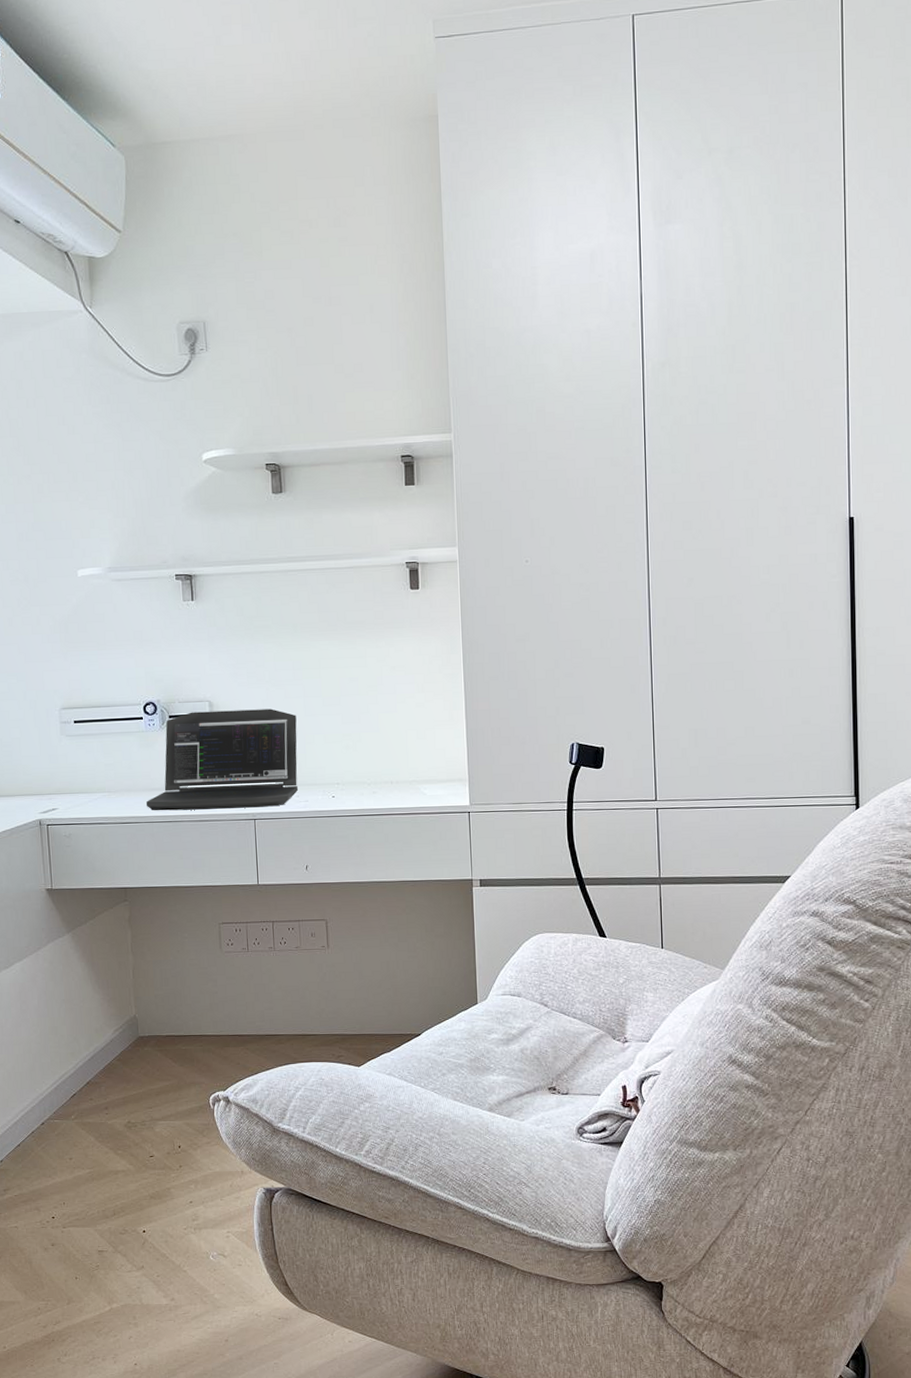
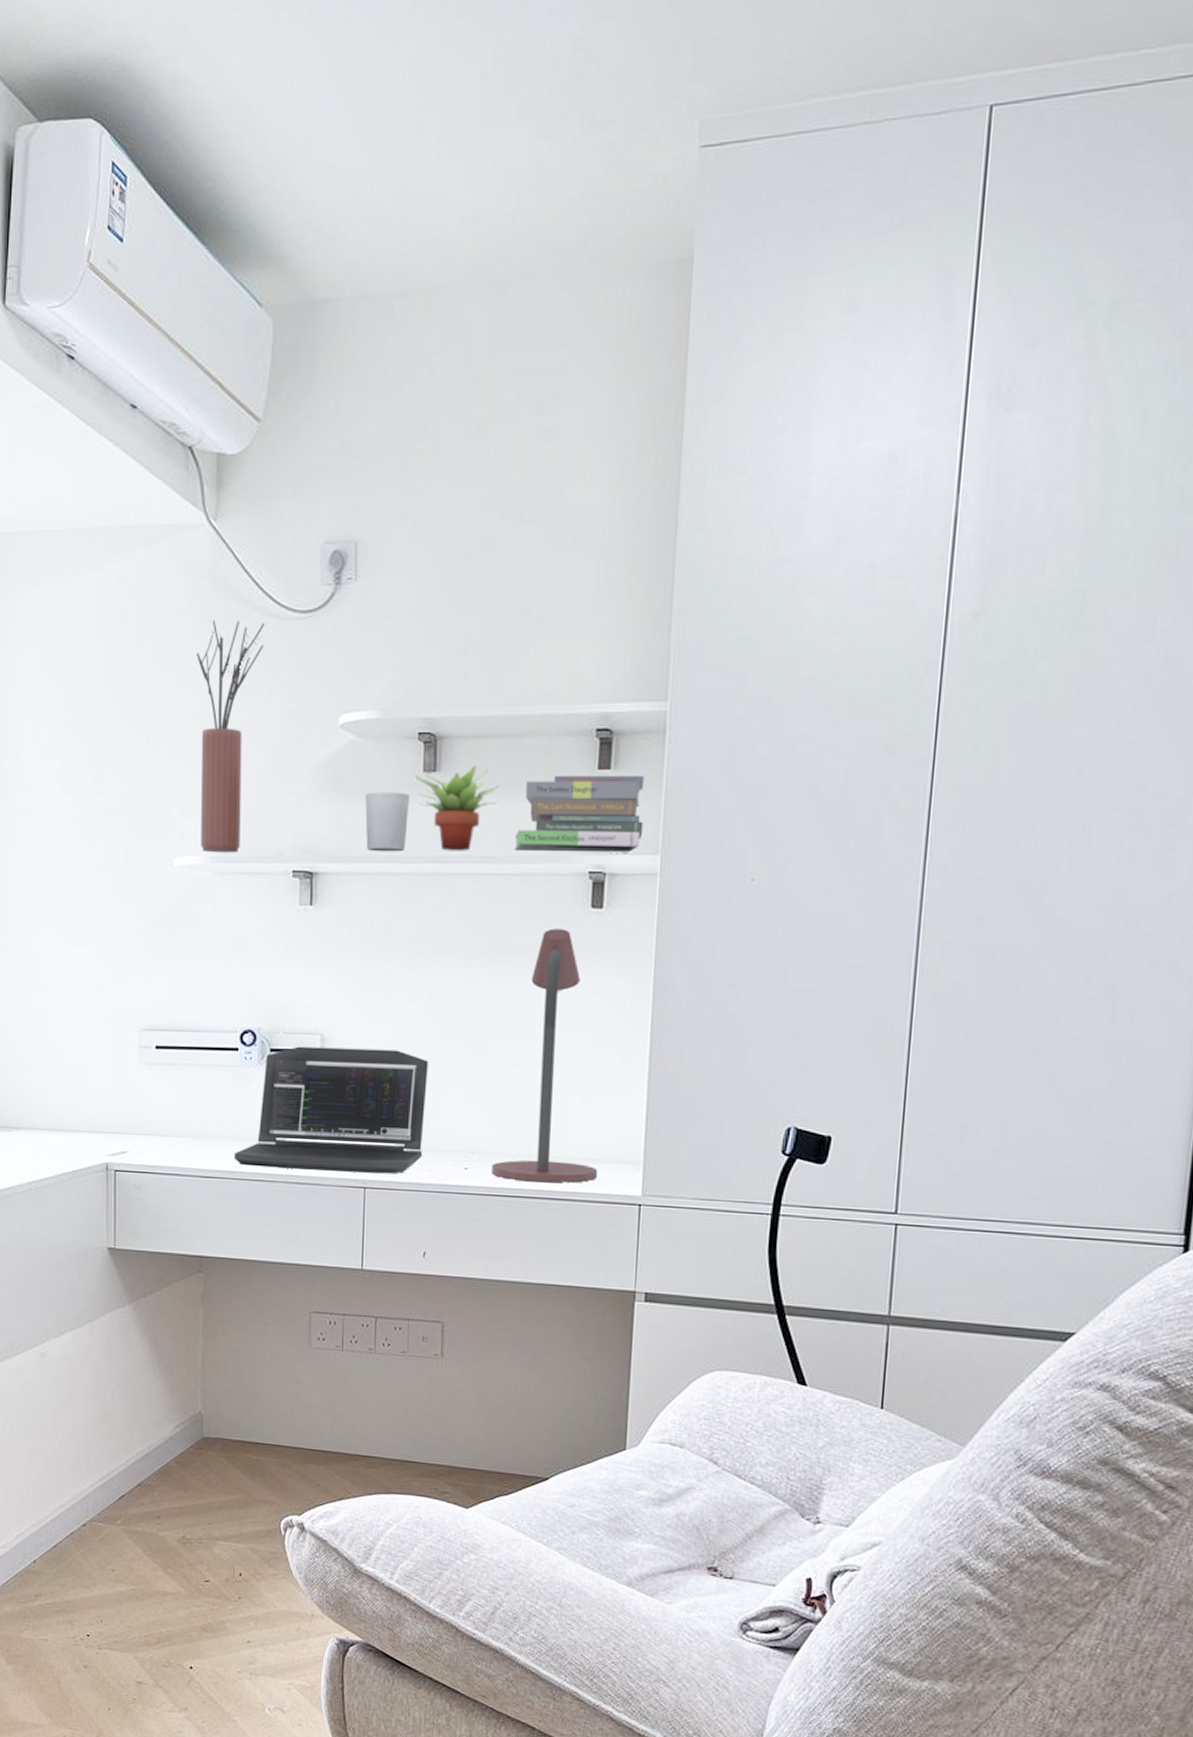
vase: none [83,383,138,565] -> present [195,620,265,853]
candle holder: none [228,509,264,557] -> present [364,792,410,852]
succulent plant: none [265,487,333,553] -> present [414,765,500,851]
books: none [347,489,443,550] -> present [514,775,645,853]
desk lamp: none [353,606,435,803] -> present [491,928,598,1183]

